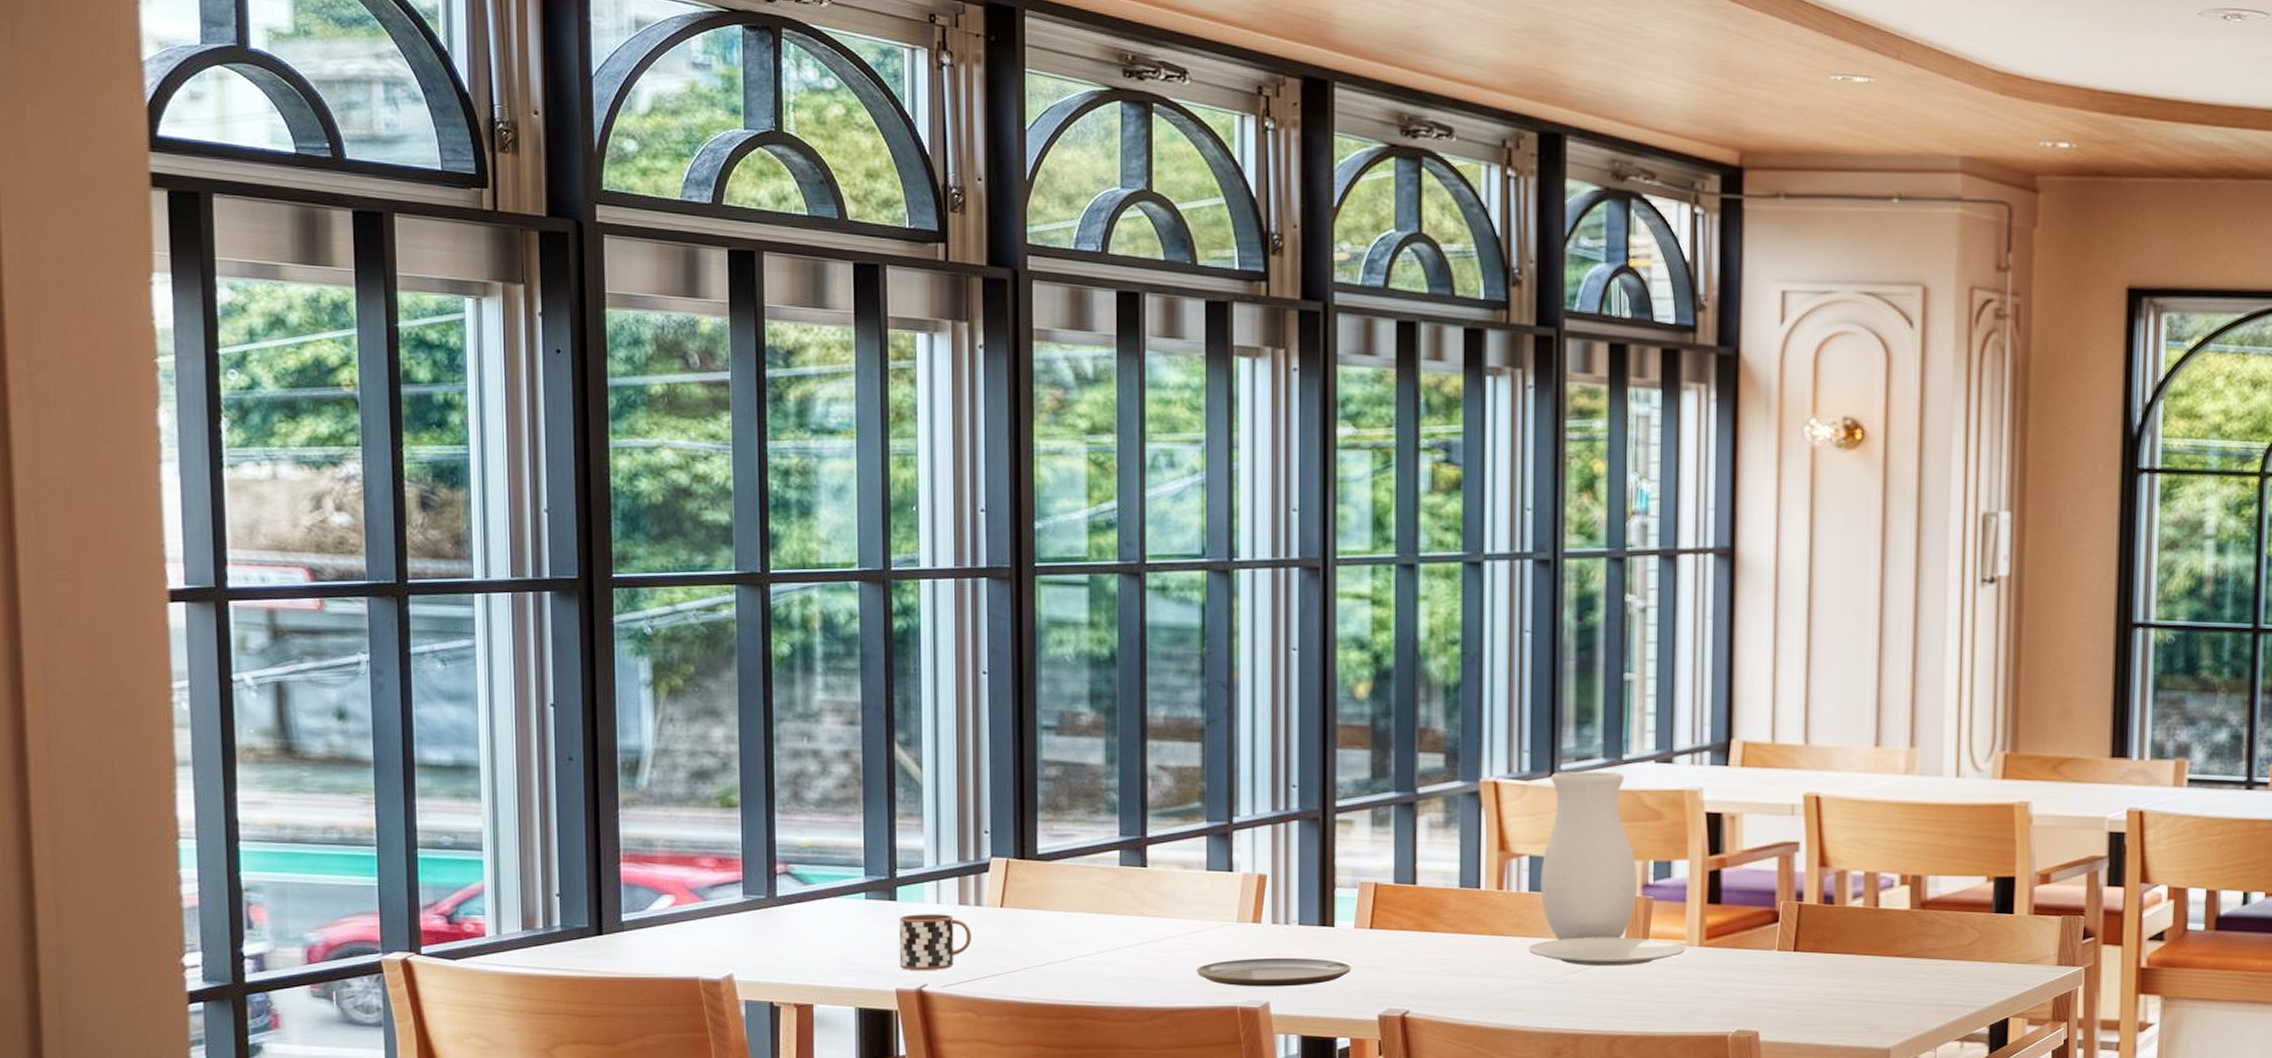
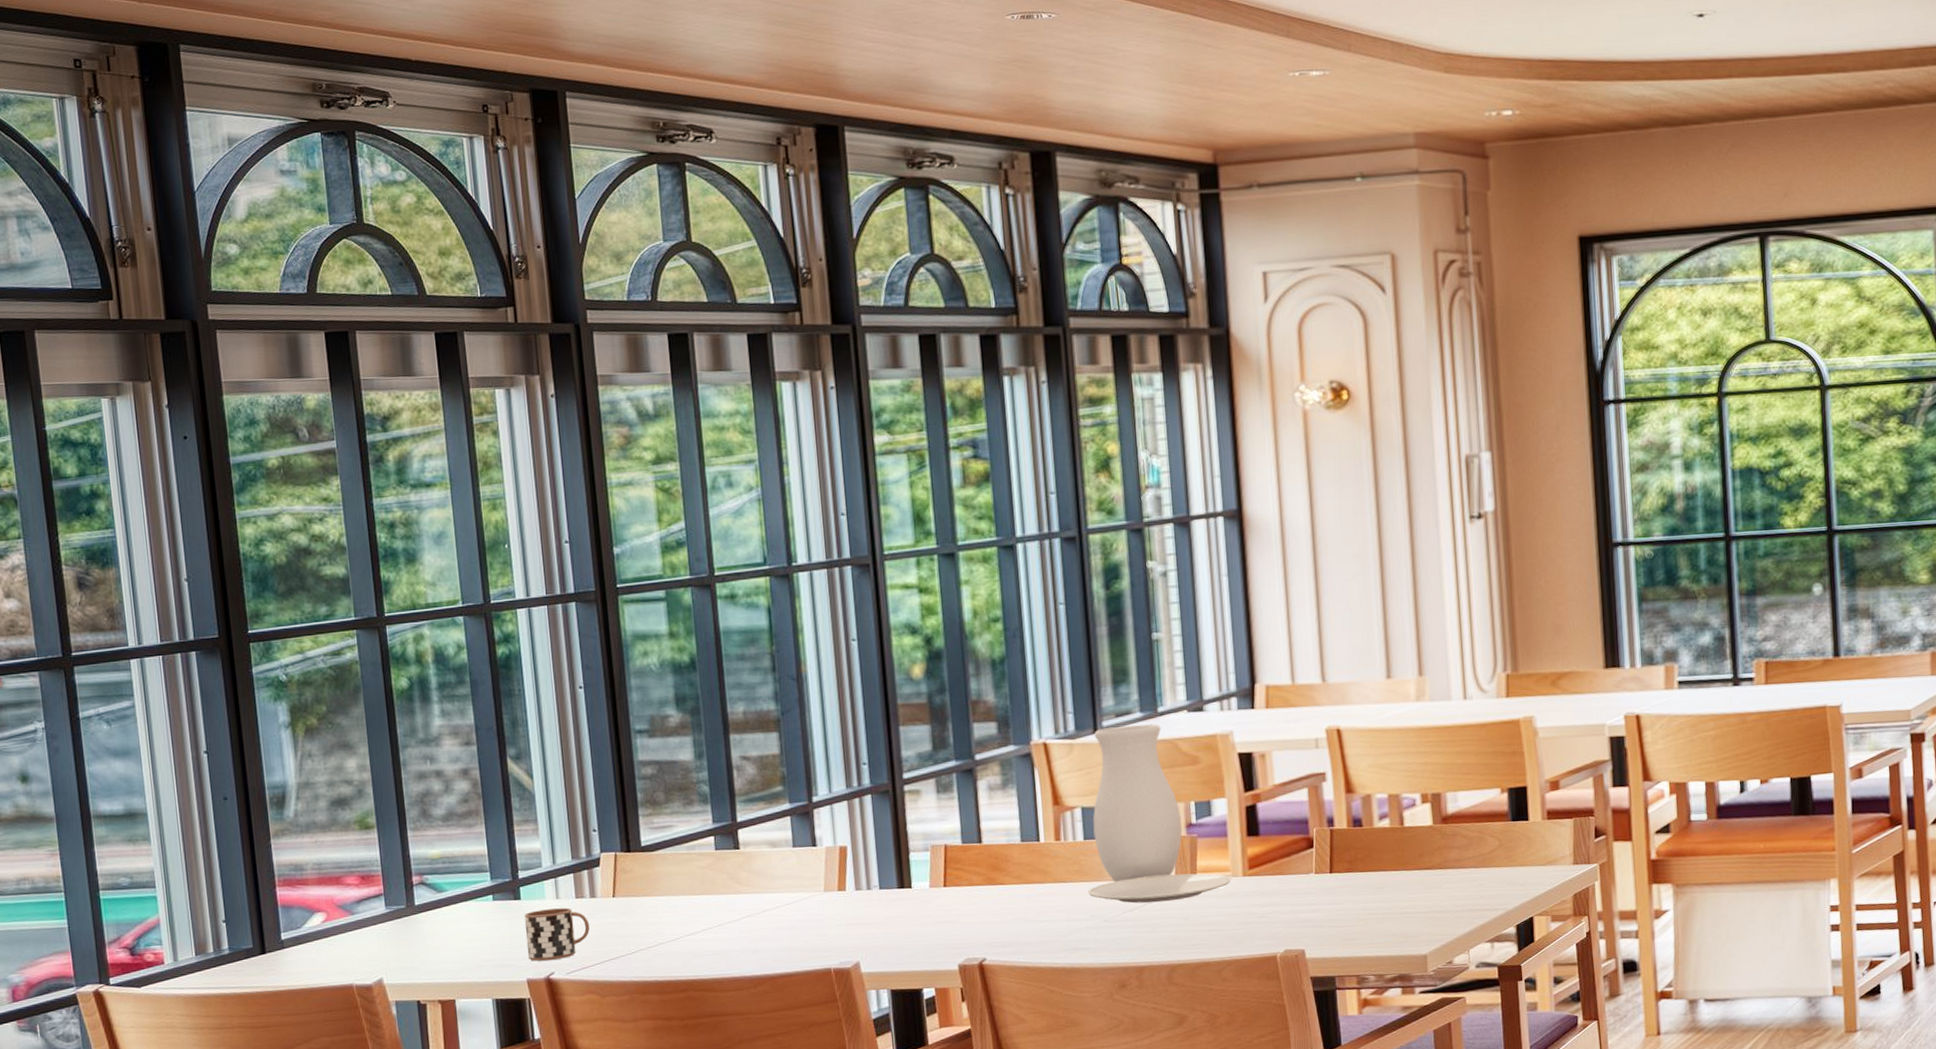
plate: present [1196,957,1352,987] -> none [791,918,931,950]

